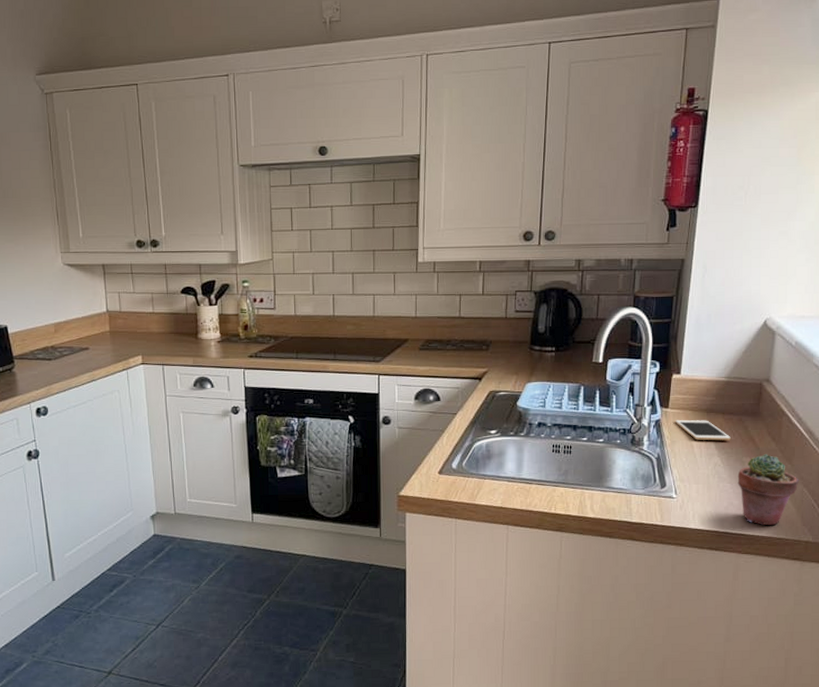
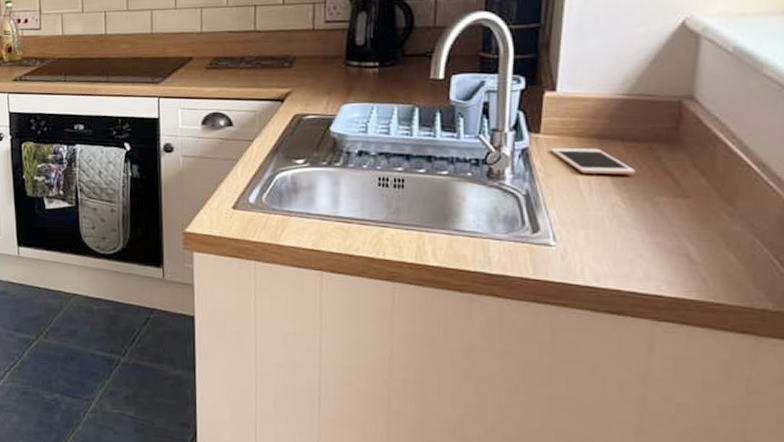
potted succulent: present [737,454,799,525] -> none [648,193,747,285]

